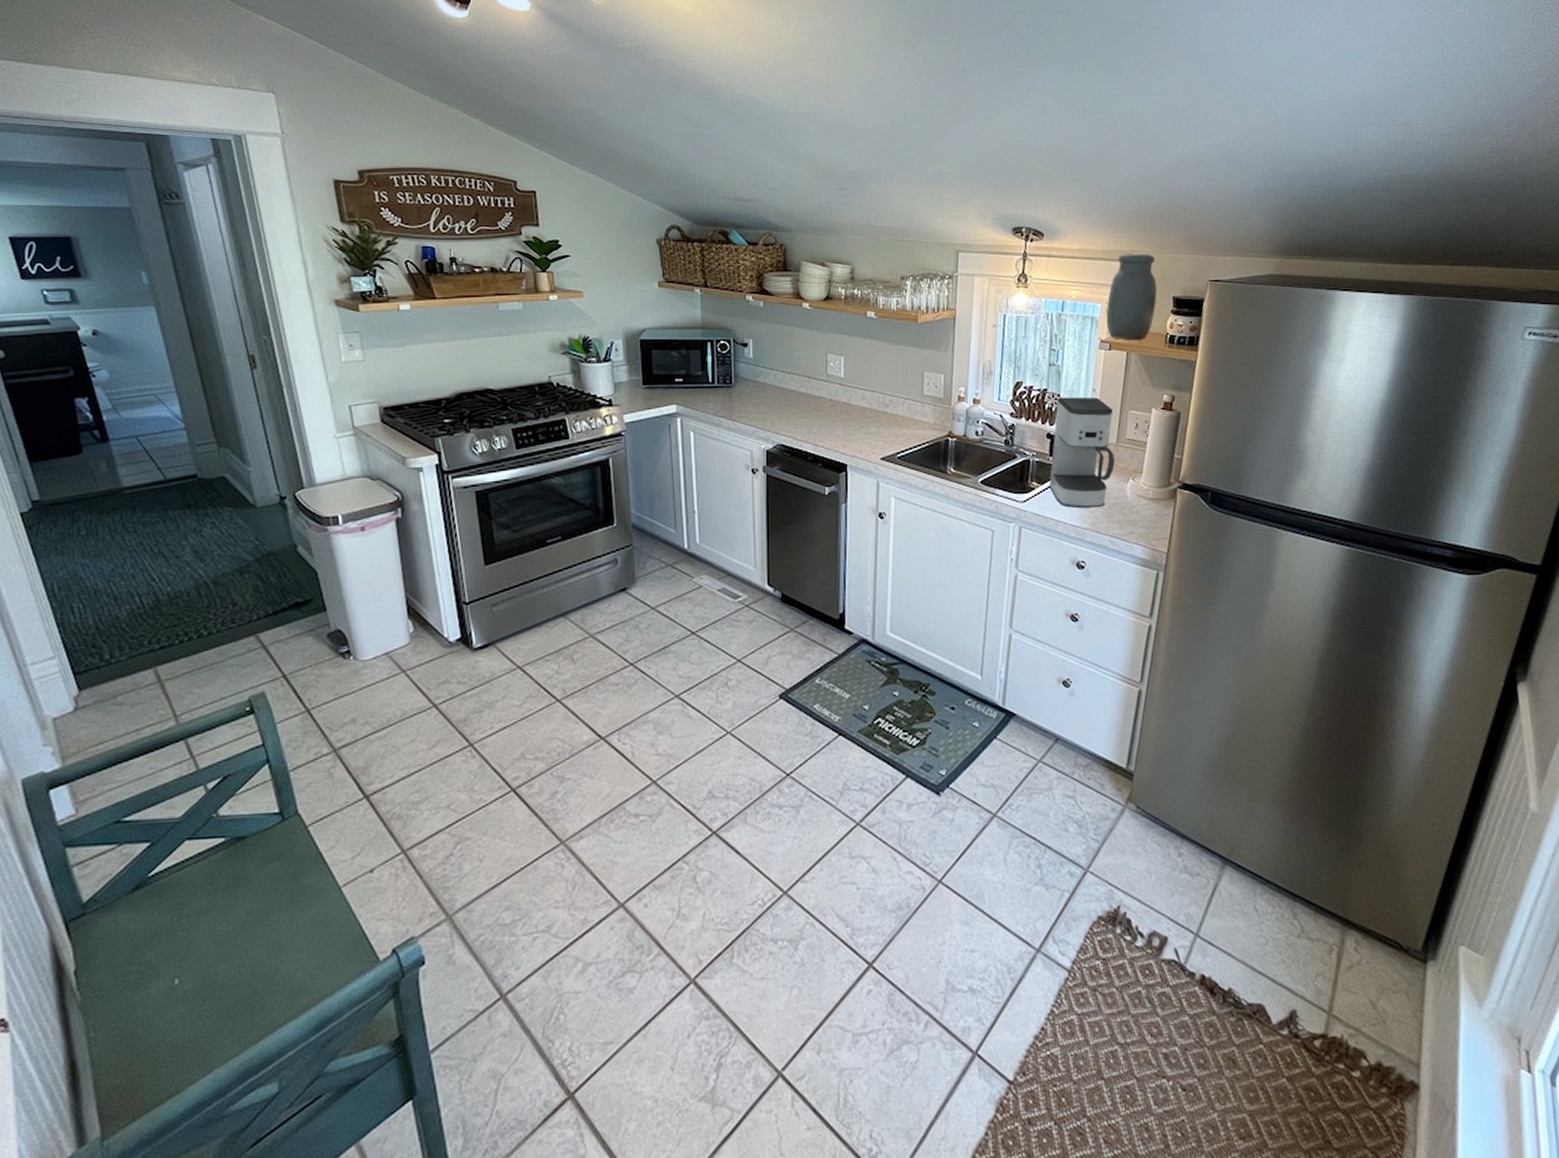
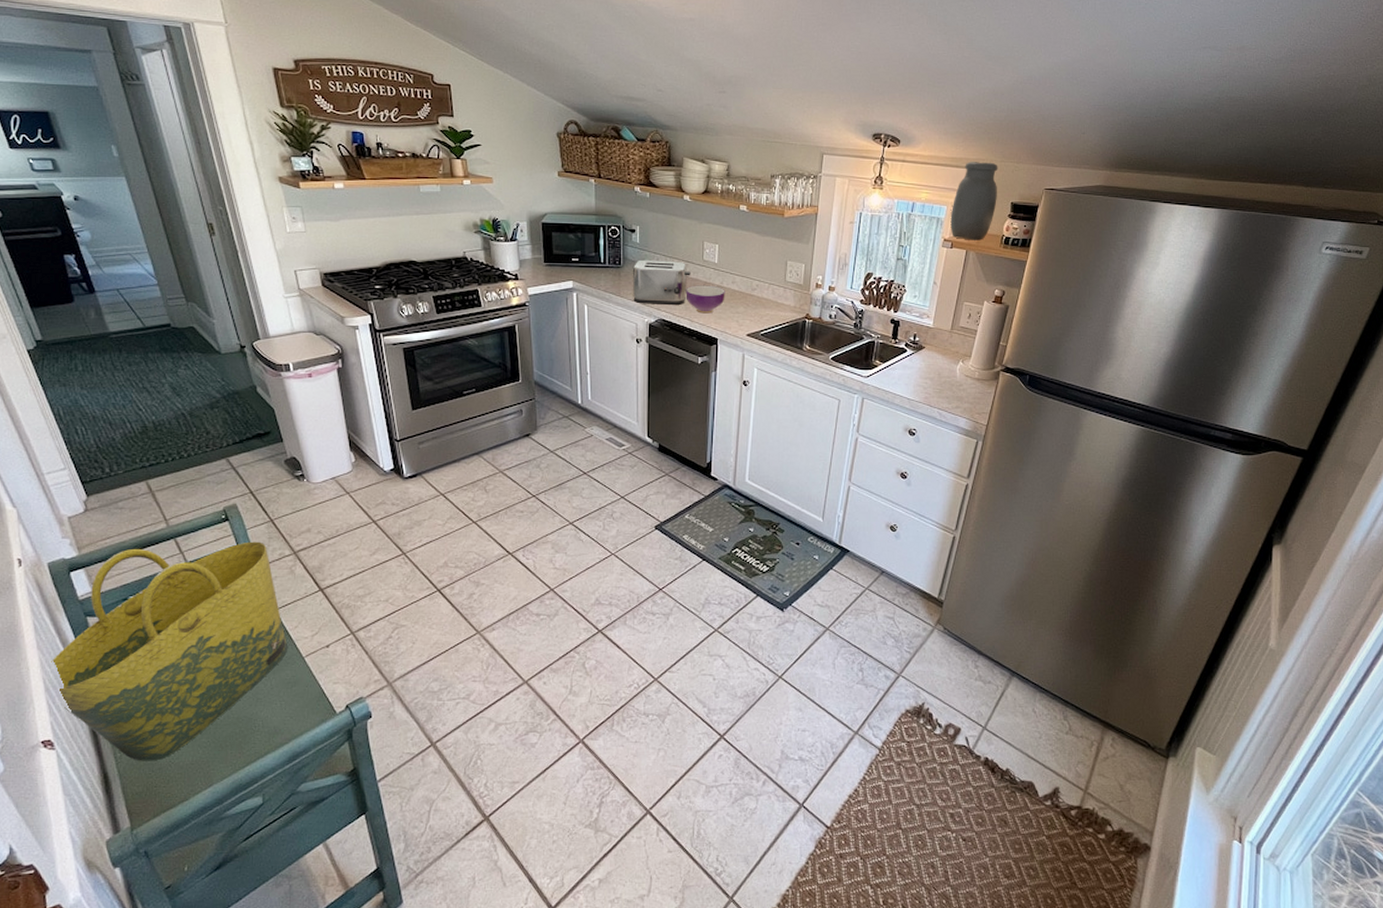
tote bag: none [14,738,321,1042] -> present [51,541,287,761]
toaster: none [745,377,813,428] -> present [632,259,691,306]
bowl: none [808,403,854,436] -> present [685,285,725,314]
coffee maker: present [1049,397,1116,509] -> none [889,288,950,385]

